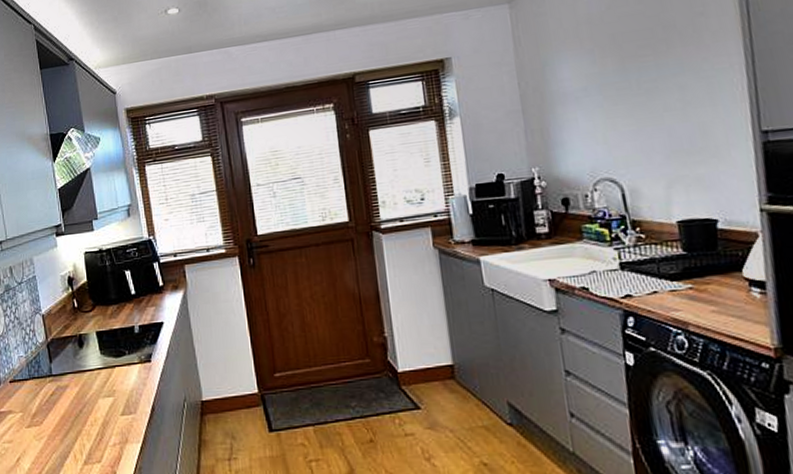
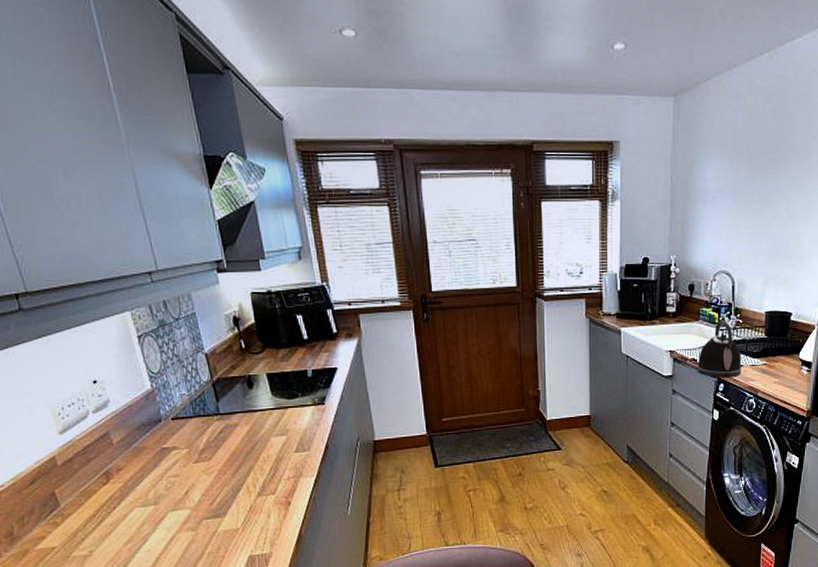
kettle: none [588,236,657,310] -> present [696,320,742,378]

